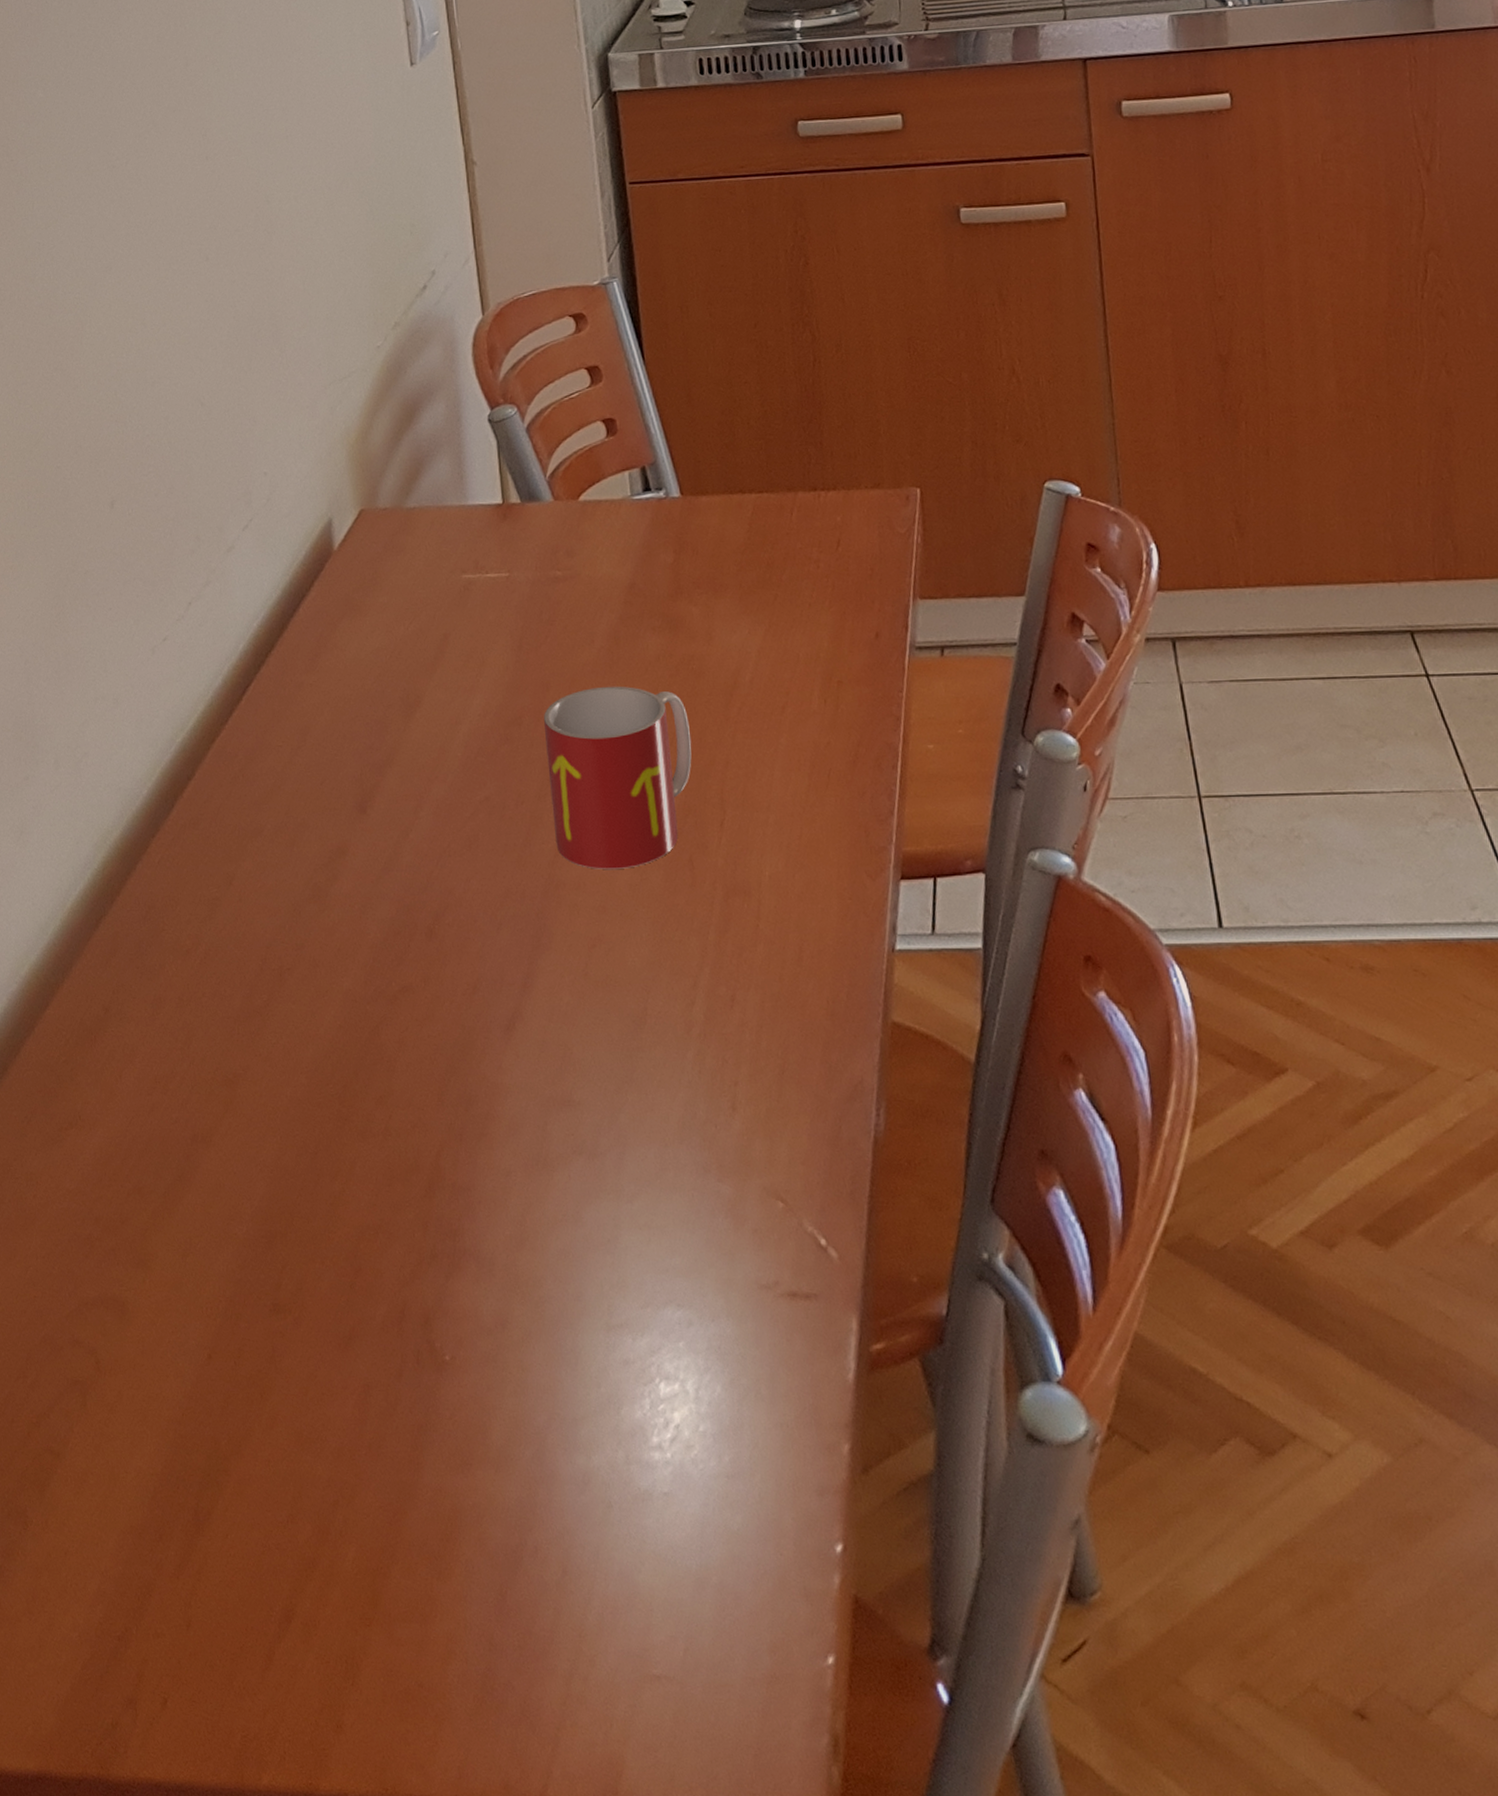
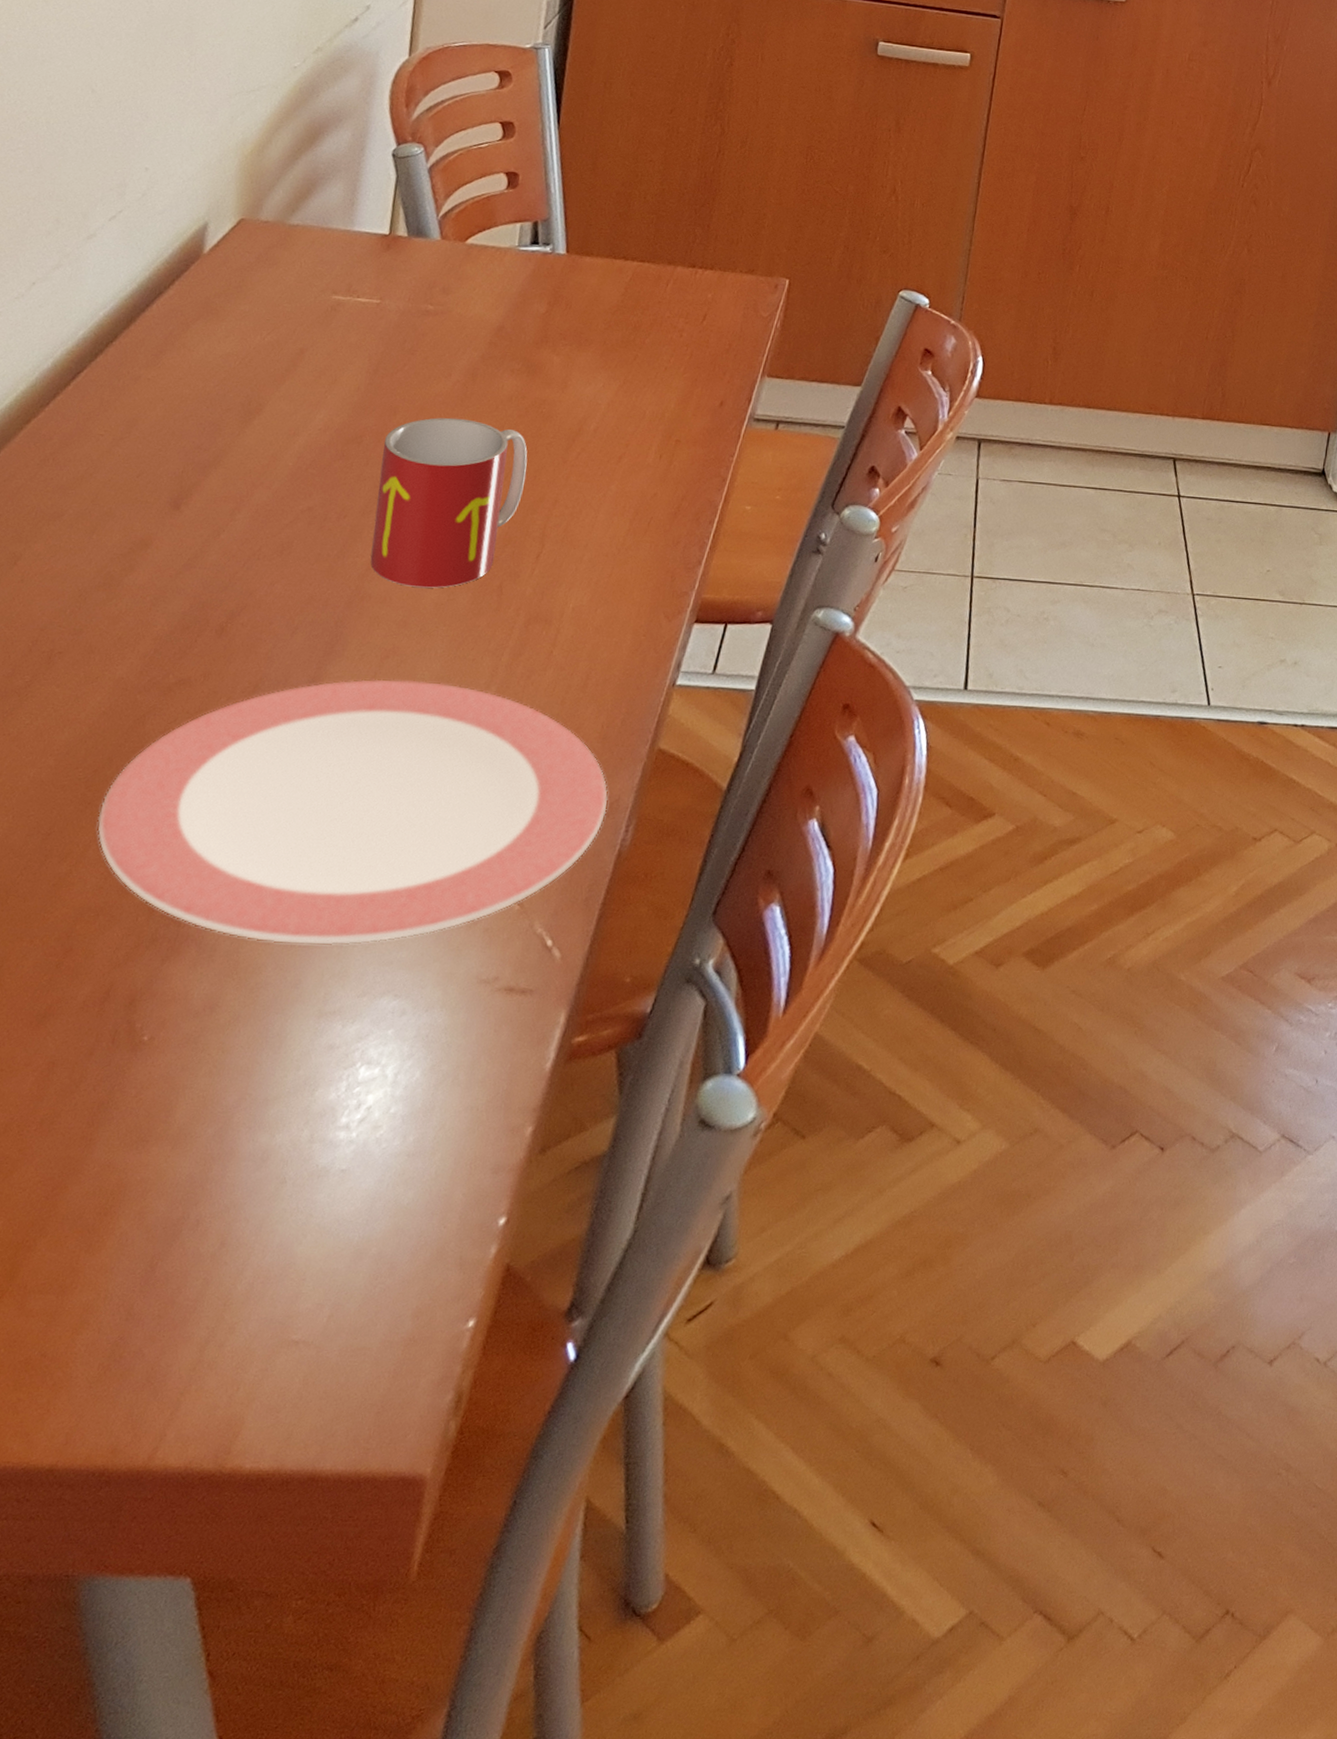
plate: none [357,968,852,1254] -> present [97,679,608,945]

